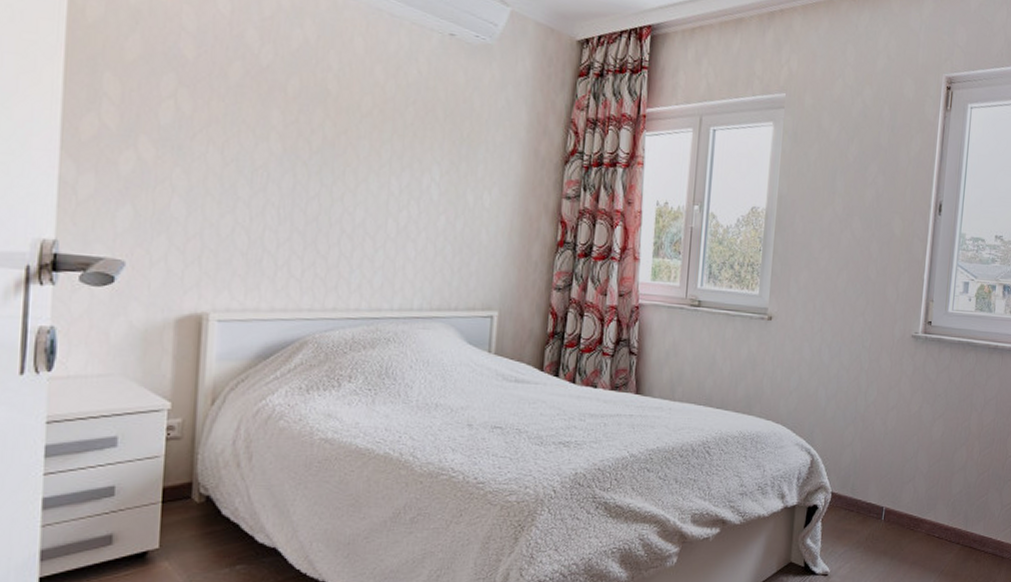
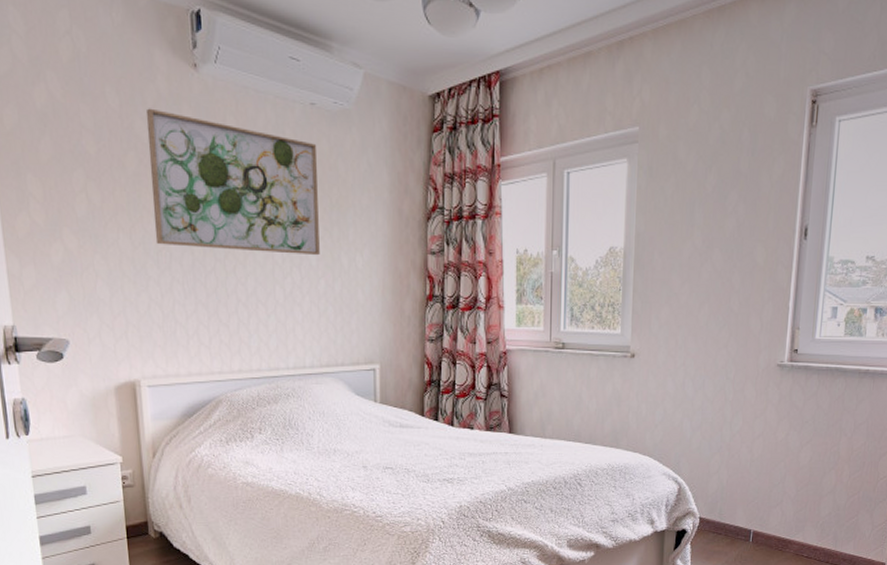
wall art: none [252,18,451,190] -> present [145,108,320,256]

